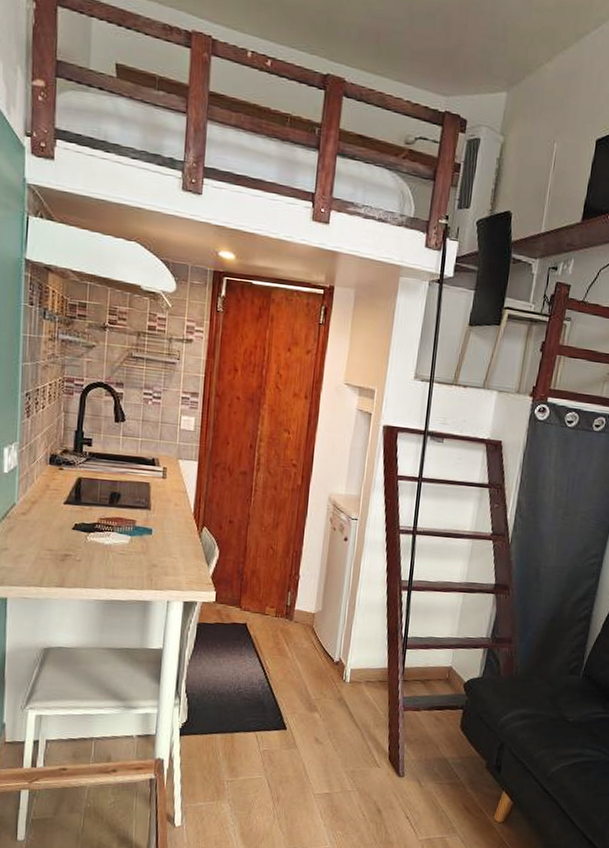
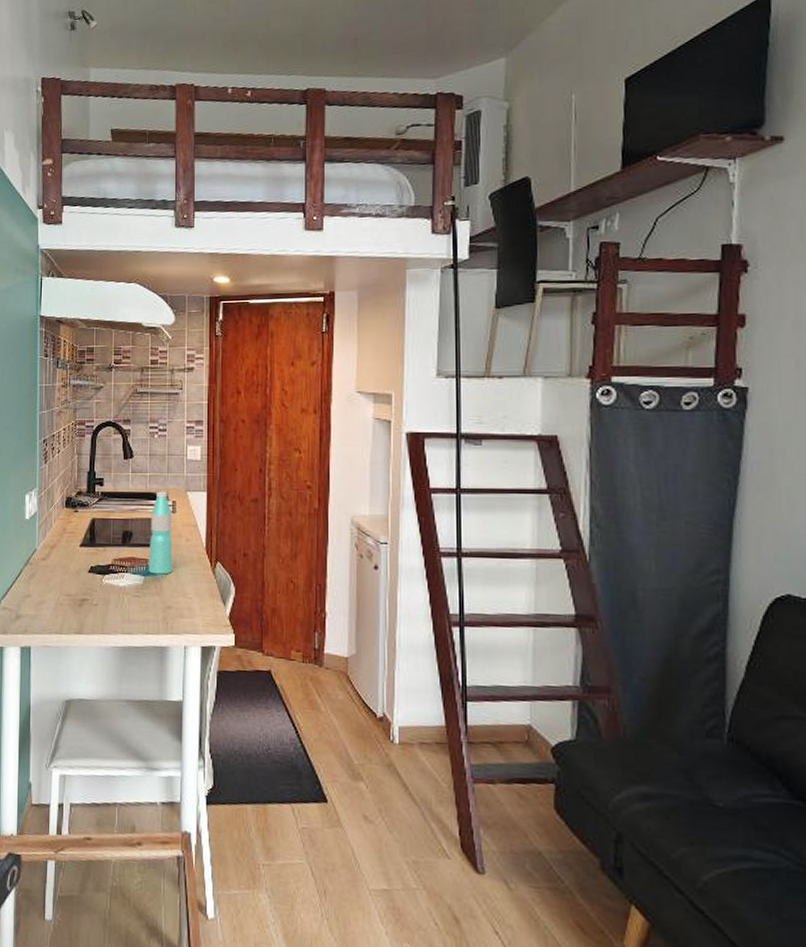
water bottle: none [135,456,162,536] -> present [148,491,173,575]

